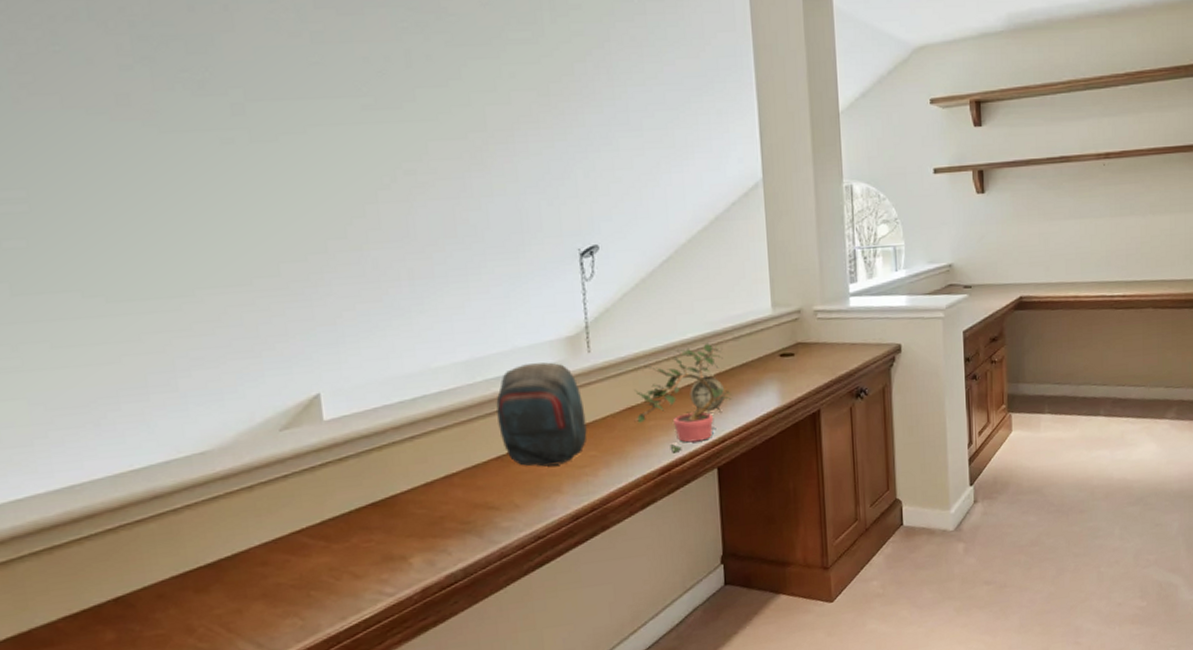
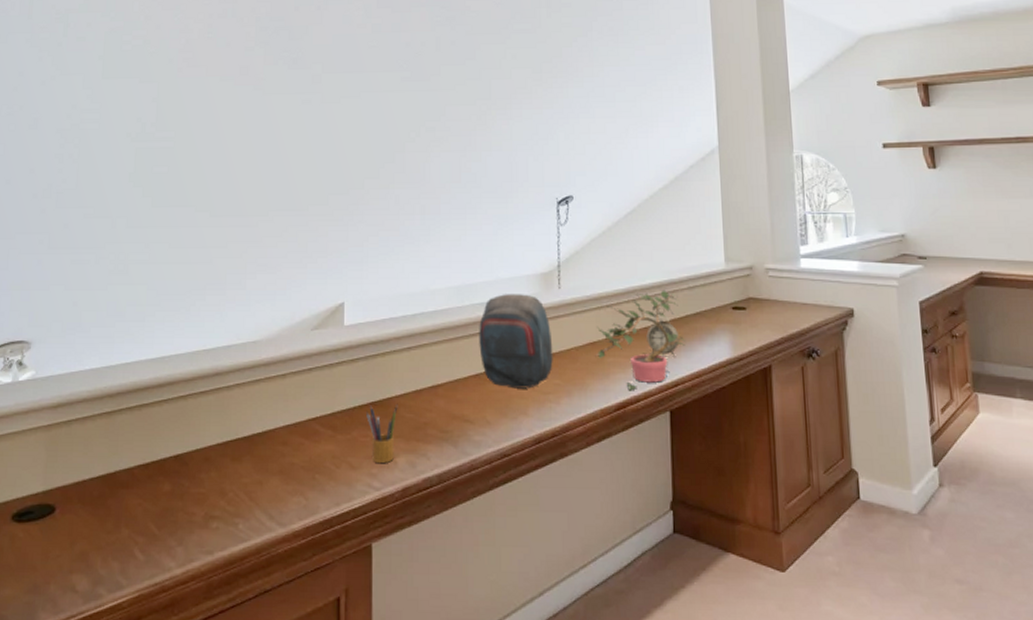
pencil box: none [366,500,407,568] -> present [366,403,398,463]

